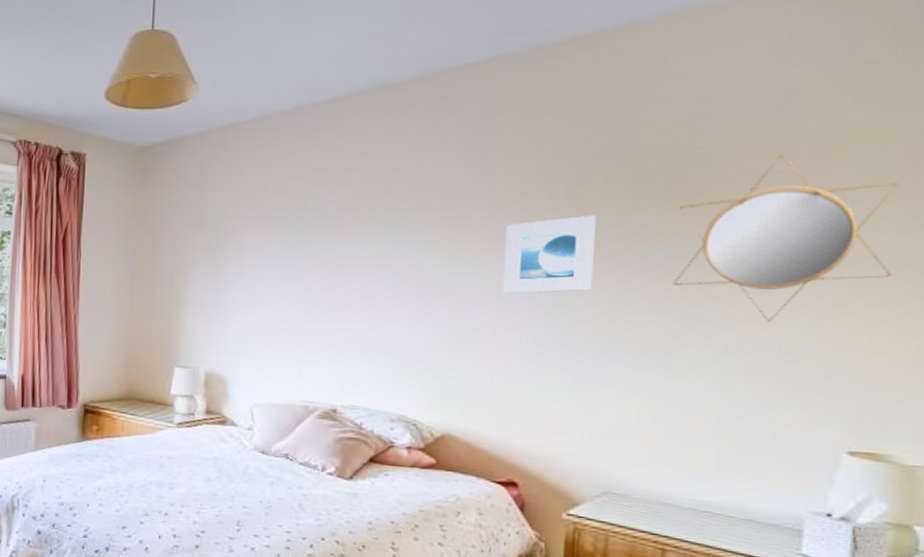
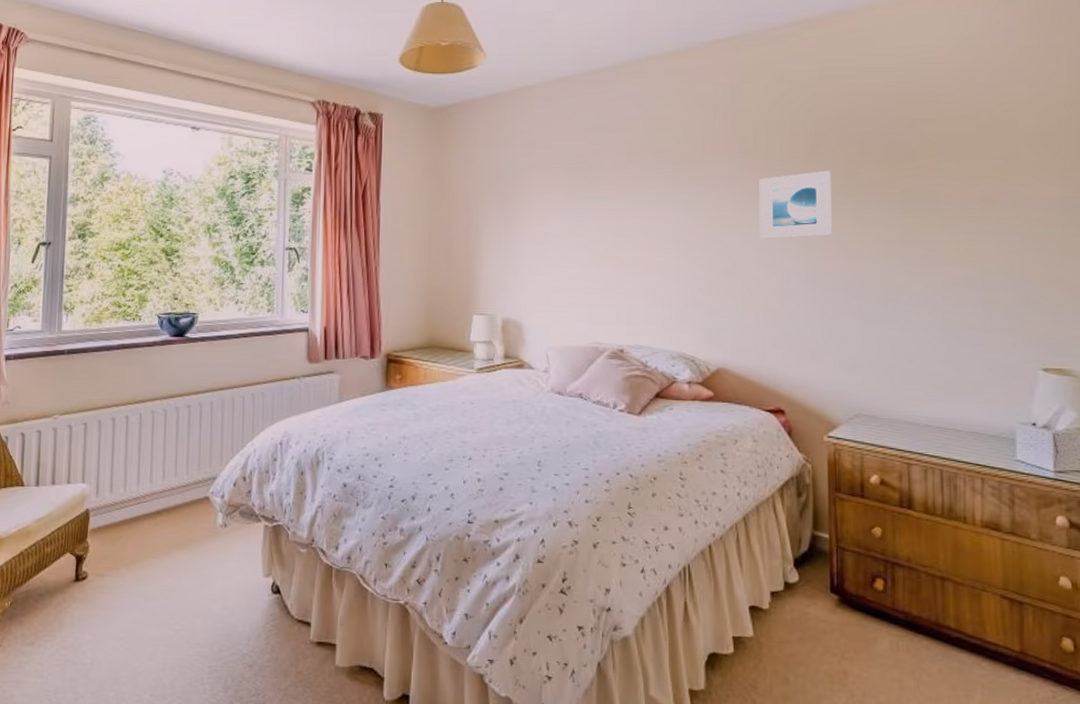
home mirror: present [673,153,899,322] -> none [894,119,1059,260]

